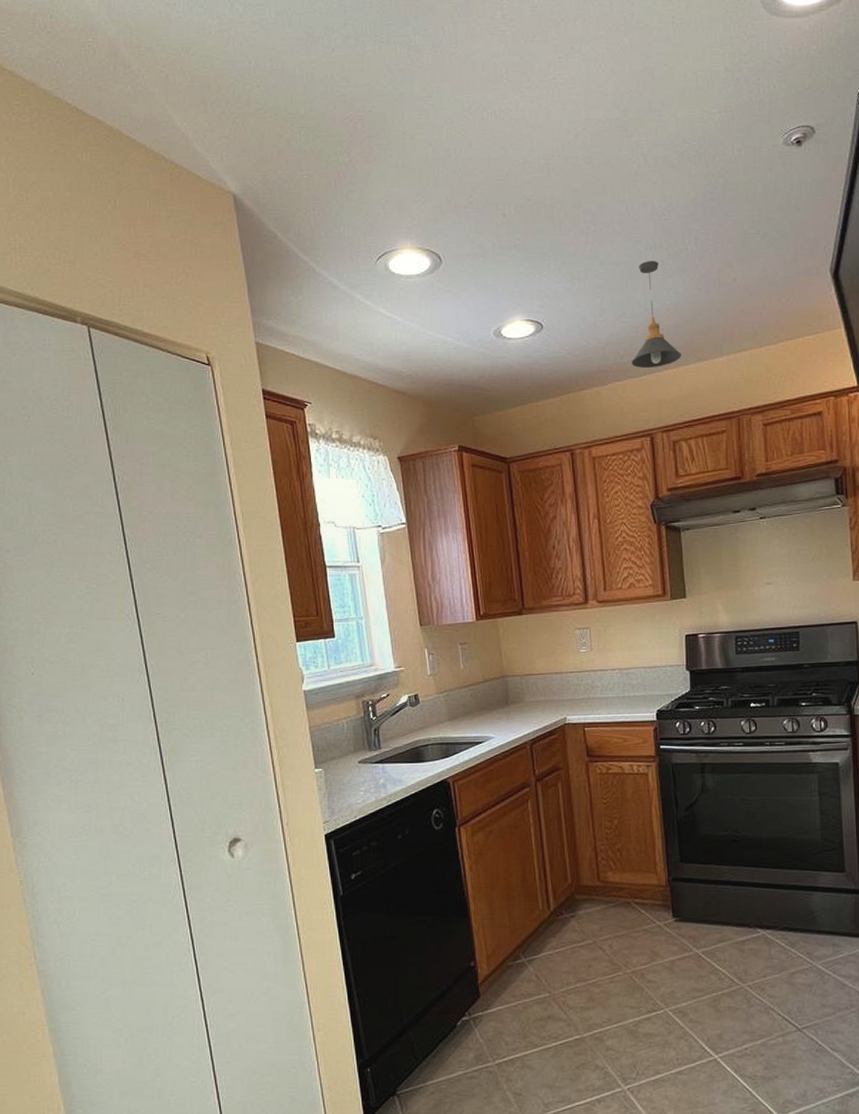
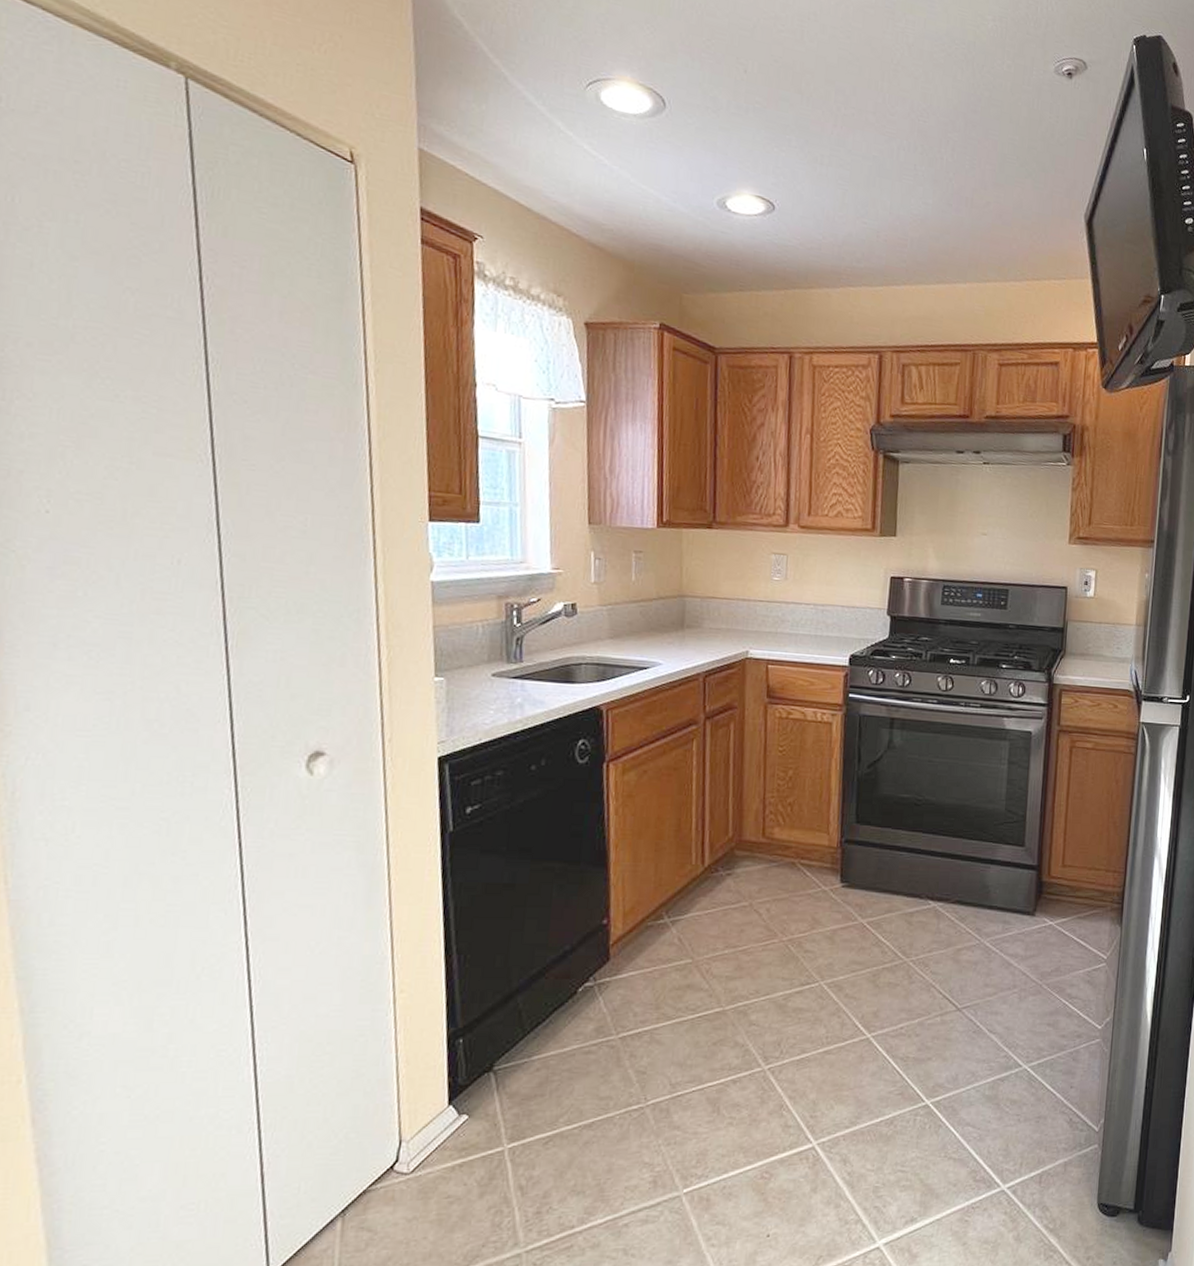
pendant light: present [632,261,681,368] -> none [868,161,923,281]

